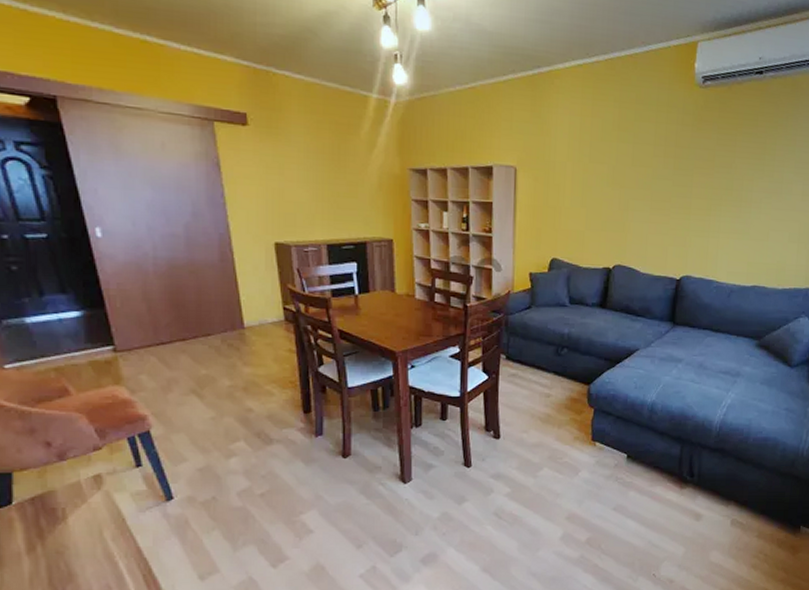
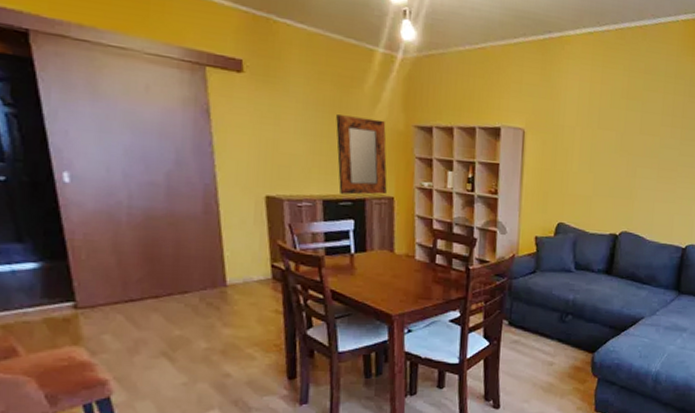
home mirror: none [336,161,386,239] -> present [336,115,387,195]

